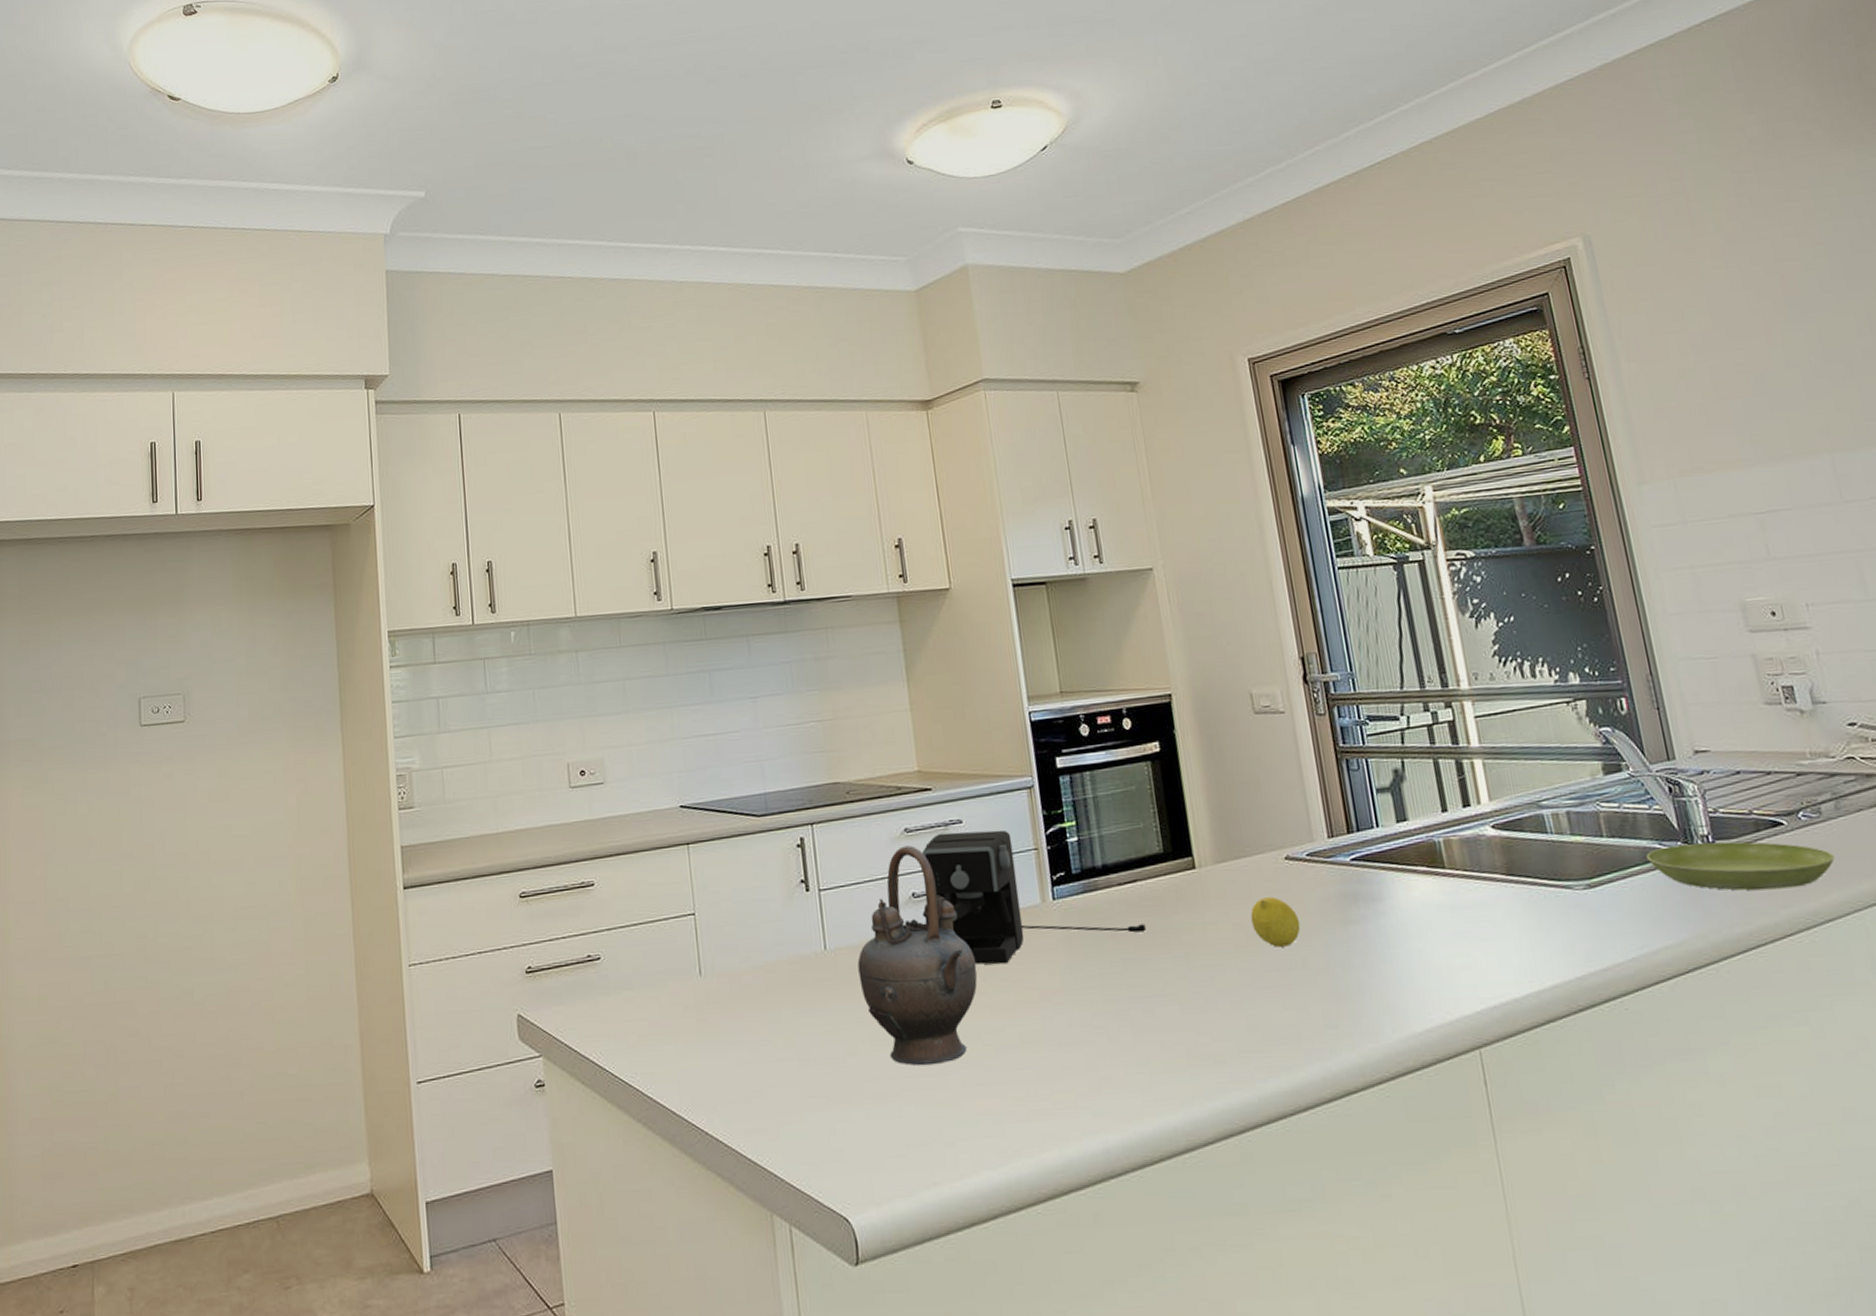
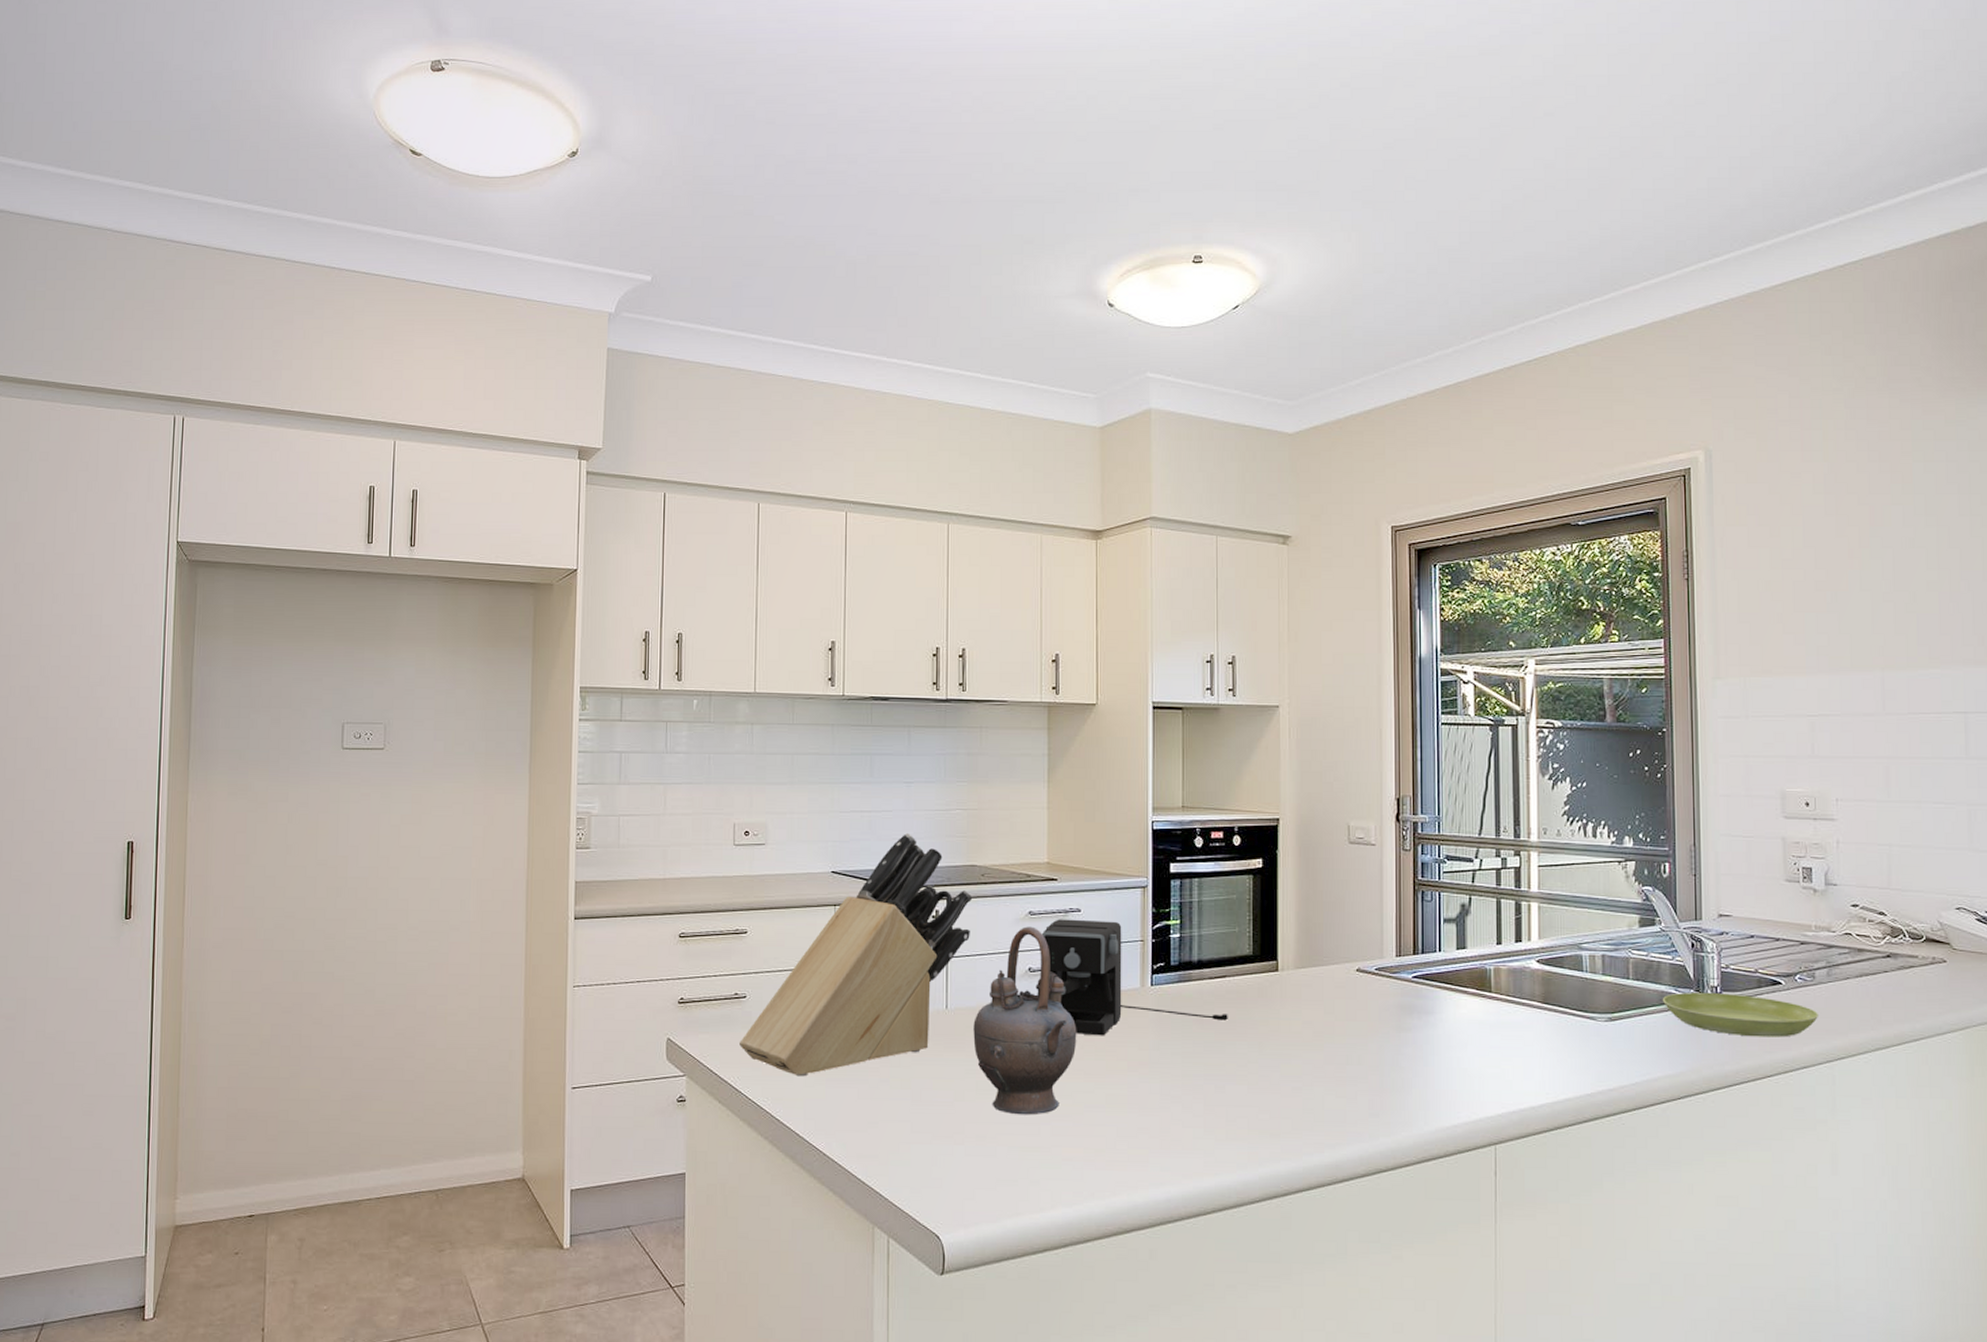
knife block: none [598,754,842,1045] -> present [739,833,973,1077]
fruit: present [1250,897,1301,947] -> none [1320,1002,1361,1045]

